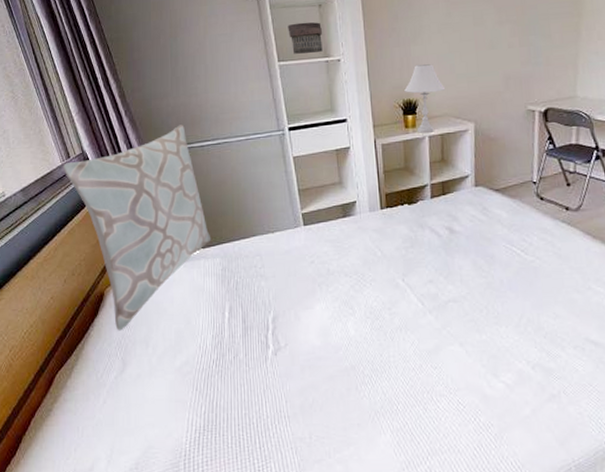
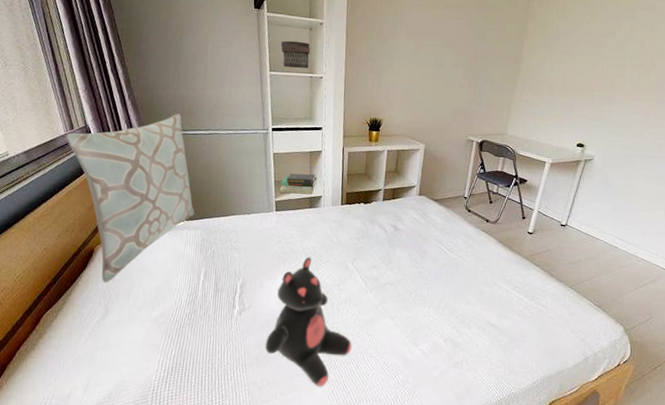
books: none [305,175,349,203] -> present [279,173,318,195]
stuffed animal: none [309,277,415,438] -> present [265,257,352,386]
table lamp: present [404,64,446,134] -> none [372,91,406,149]

